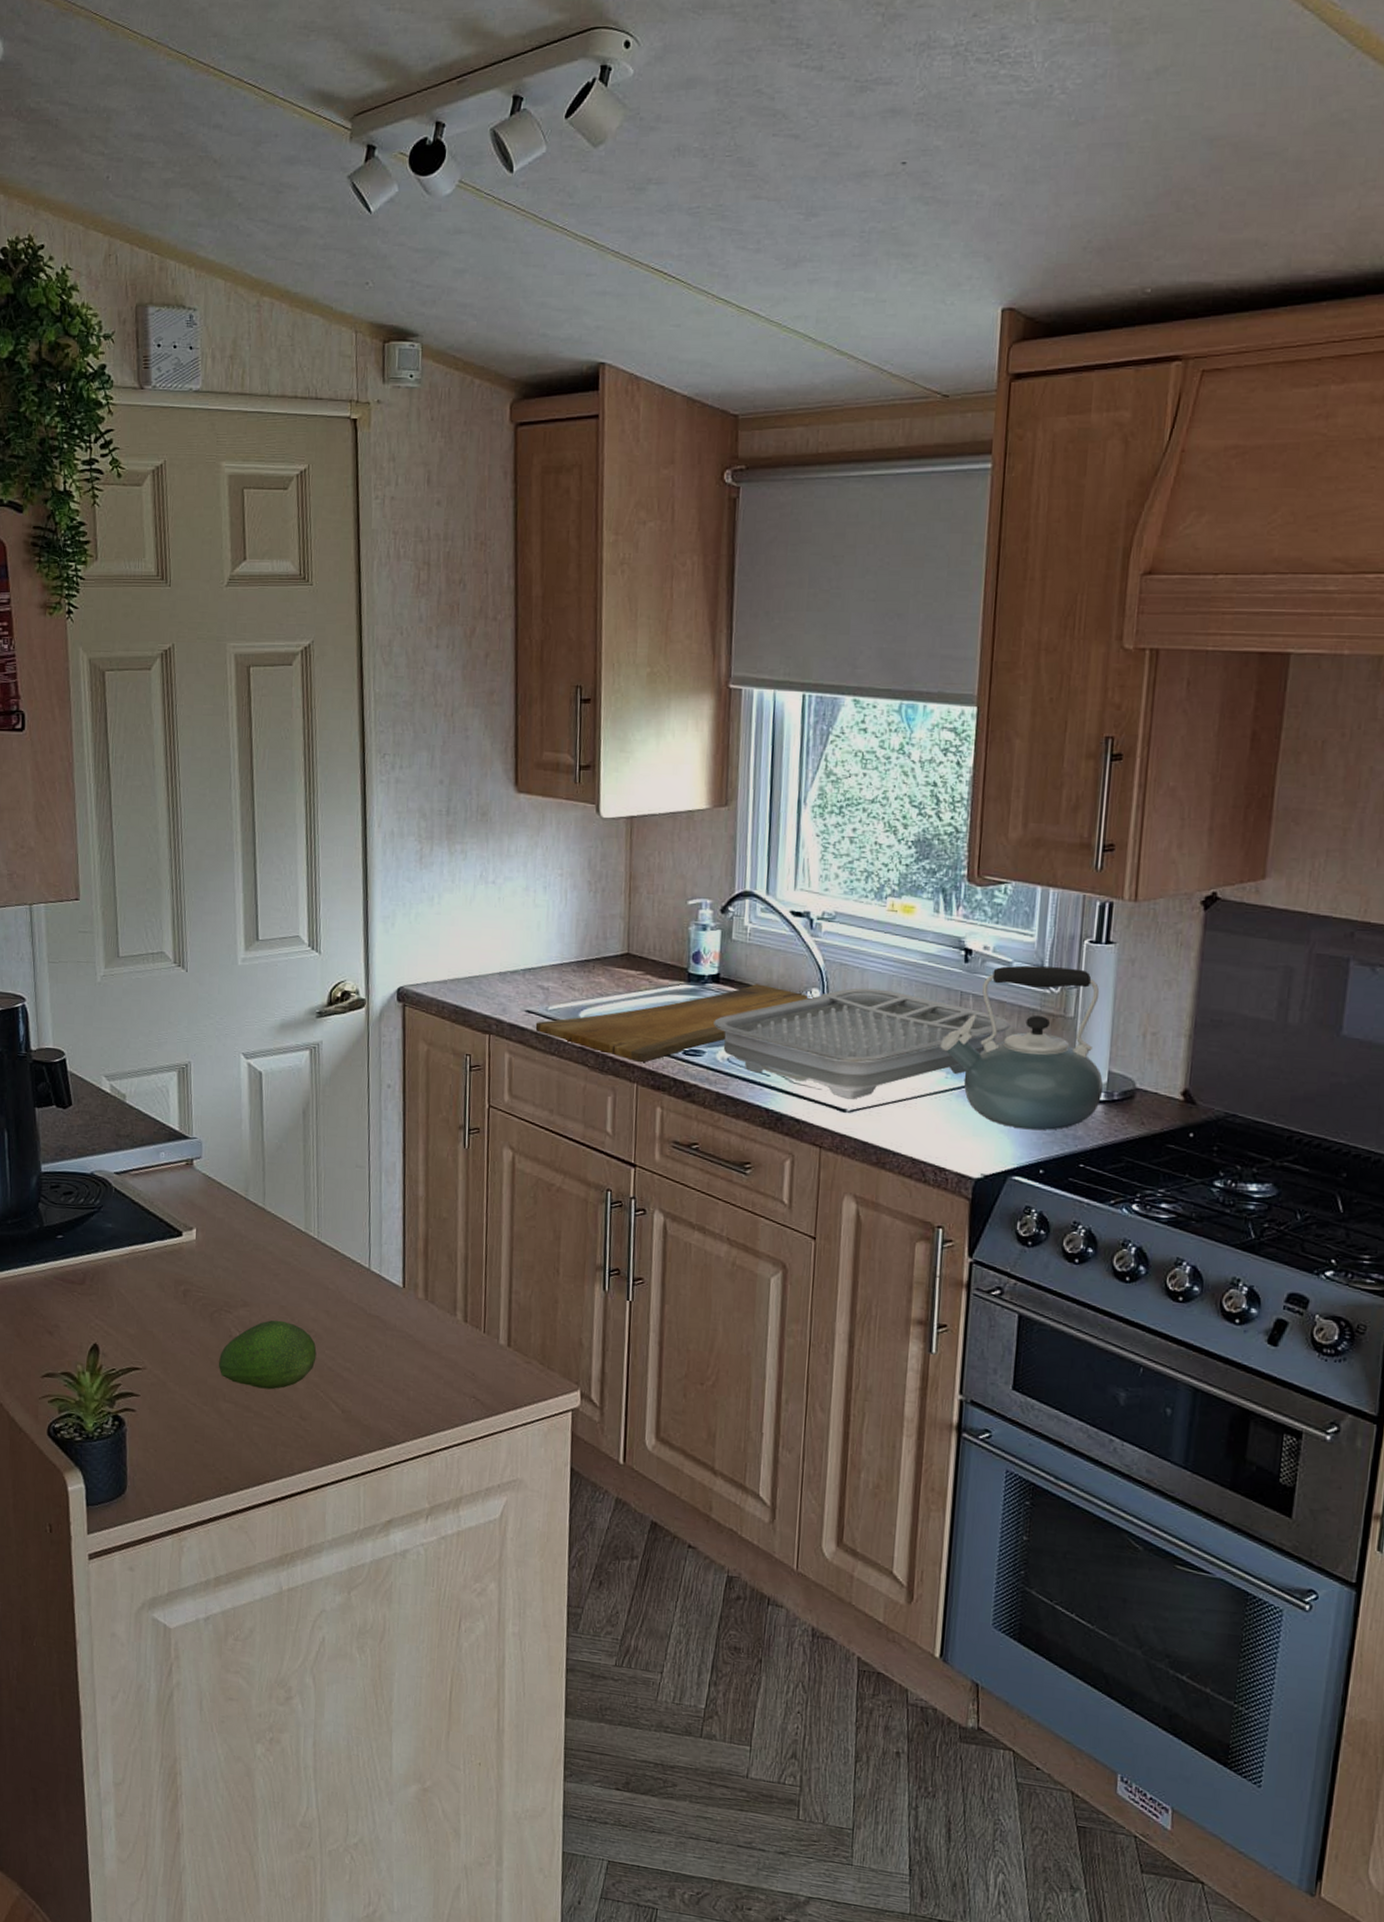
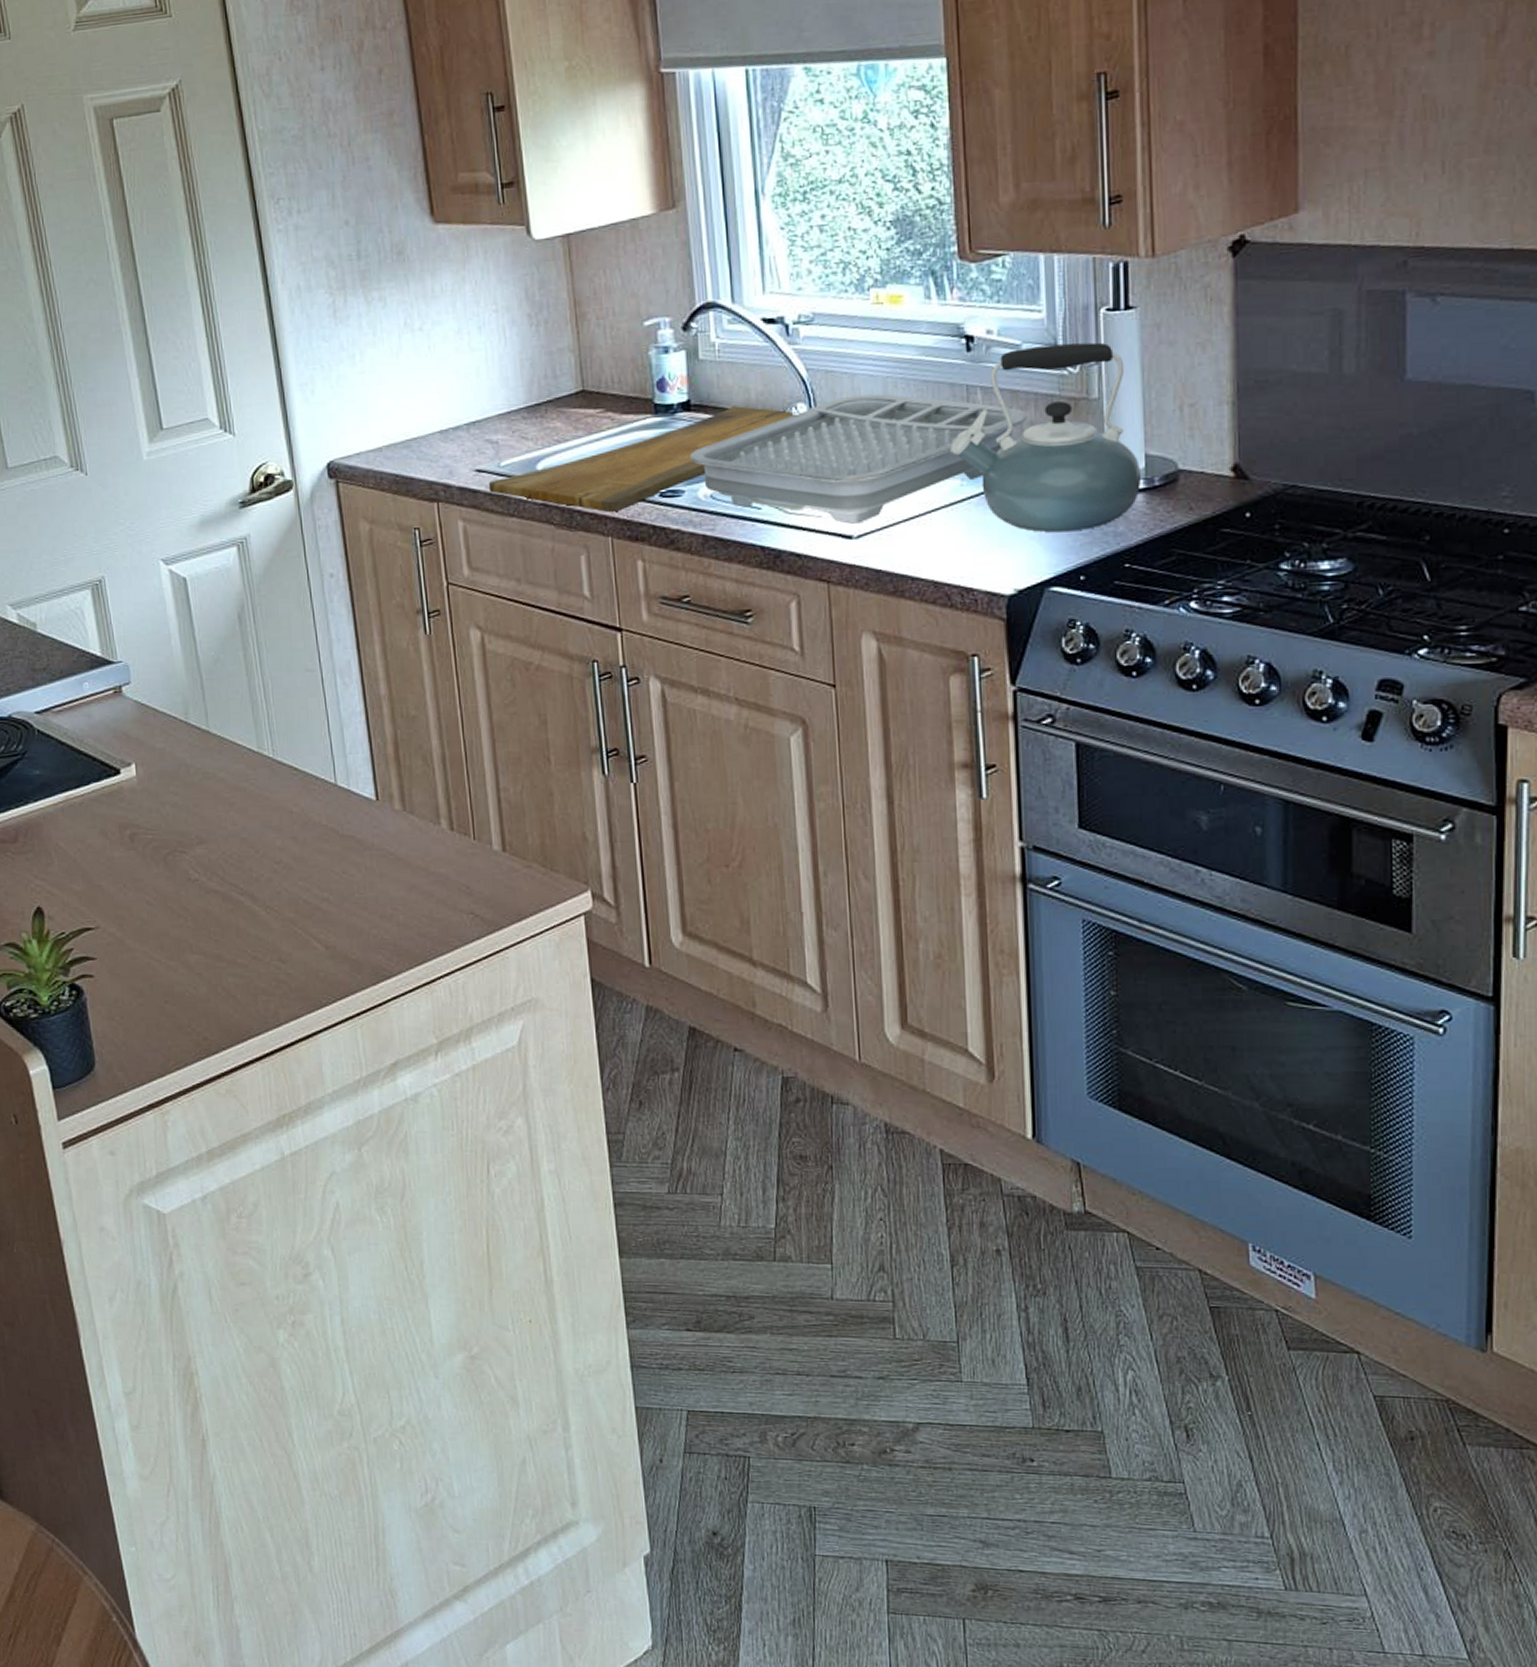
fruit: present [218,1320,317,1390] -> none [179,854,289,934]

